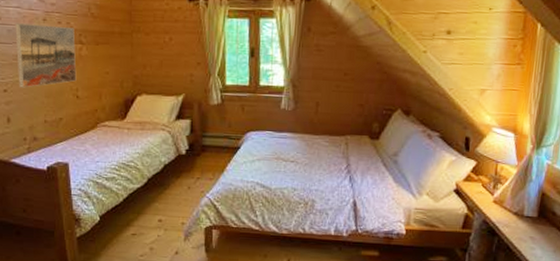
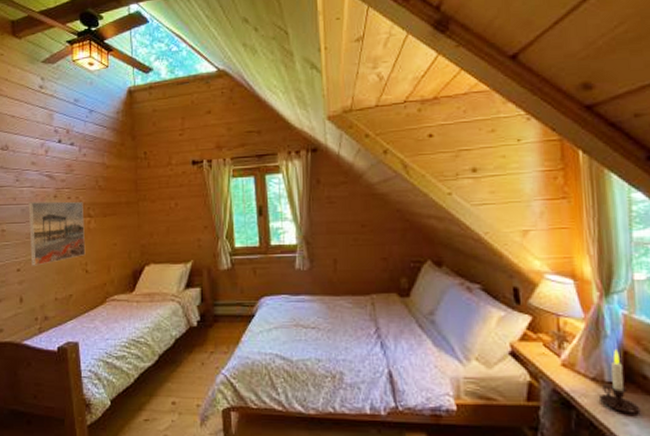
candle: none [517,191,546,241] -> present [600,350,641,413]

